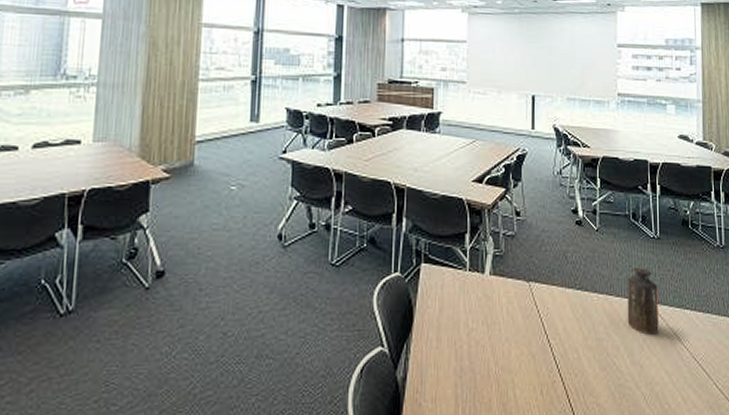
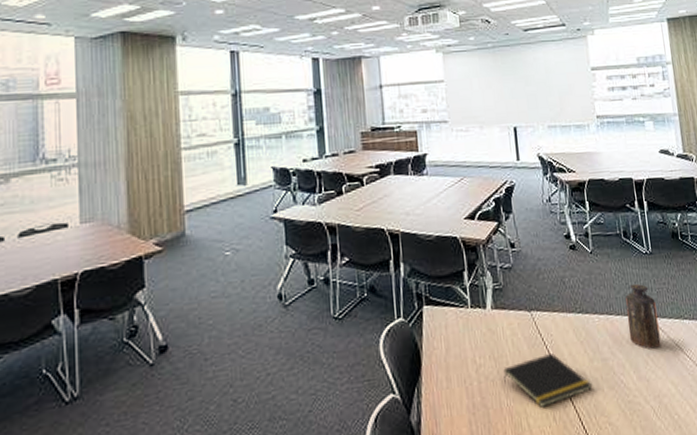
notepad: none [495,327,584,381] -> present [503,353,593,409]

